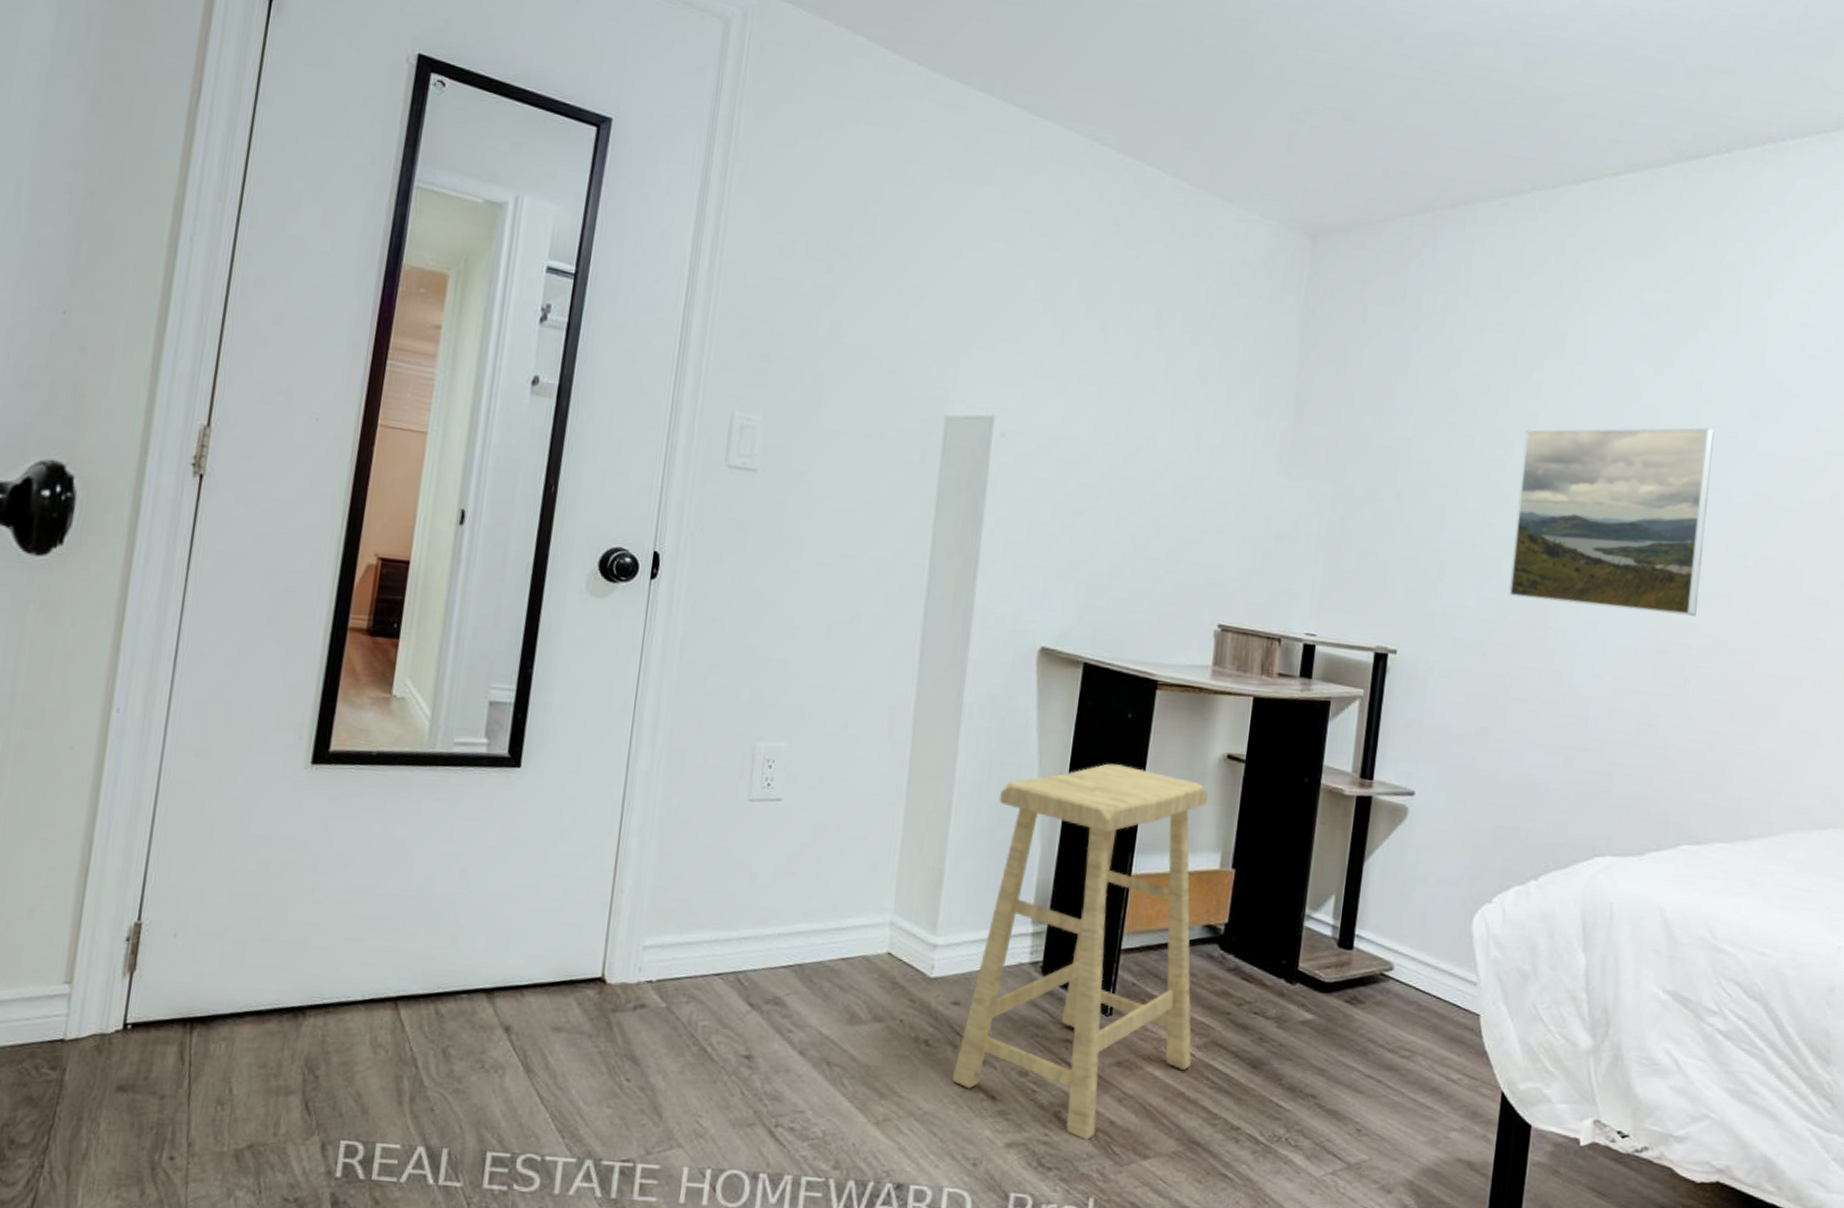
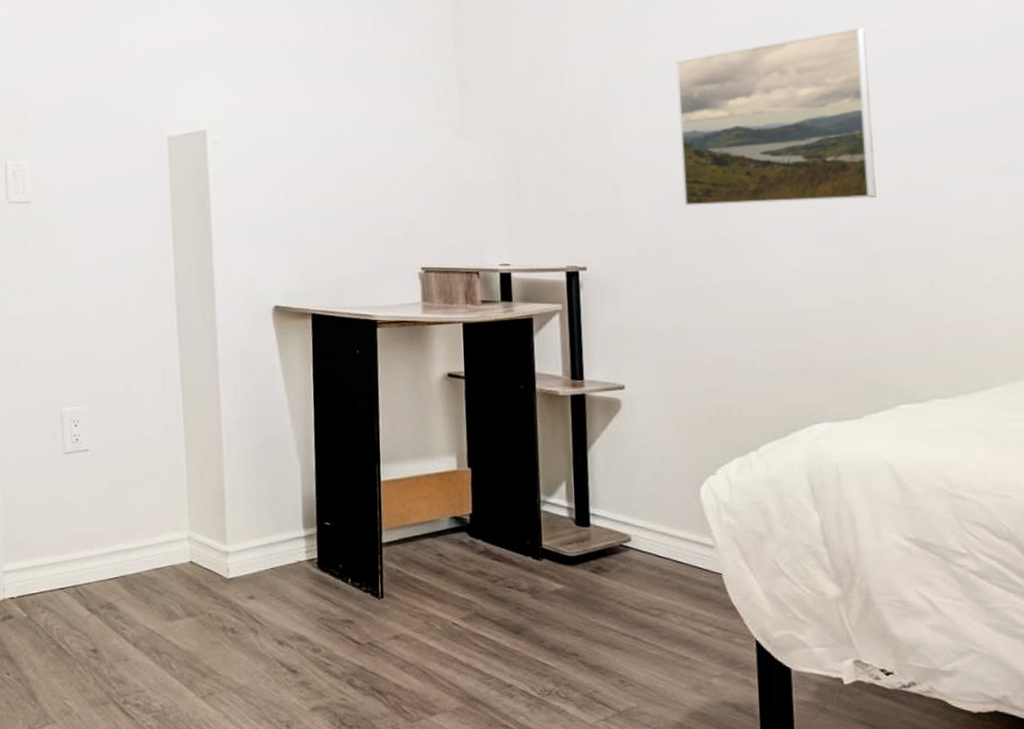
stool: present [952,763,1209,1140] -> none [258,392,459,702]

